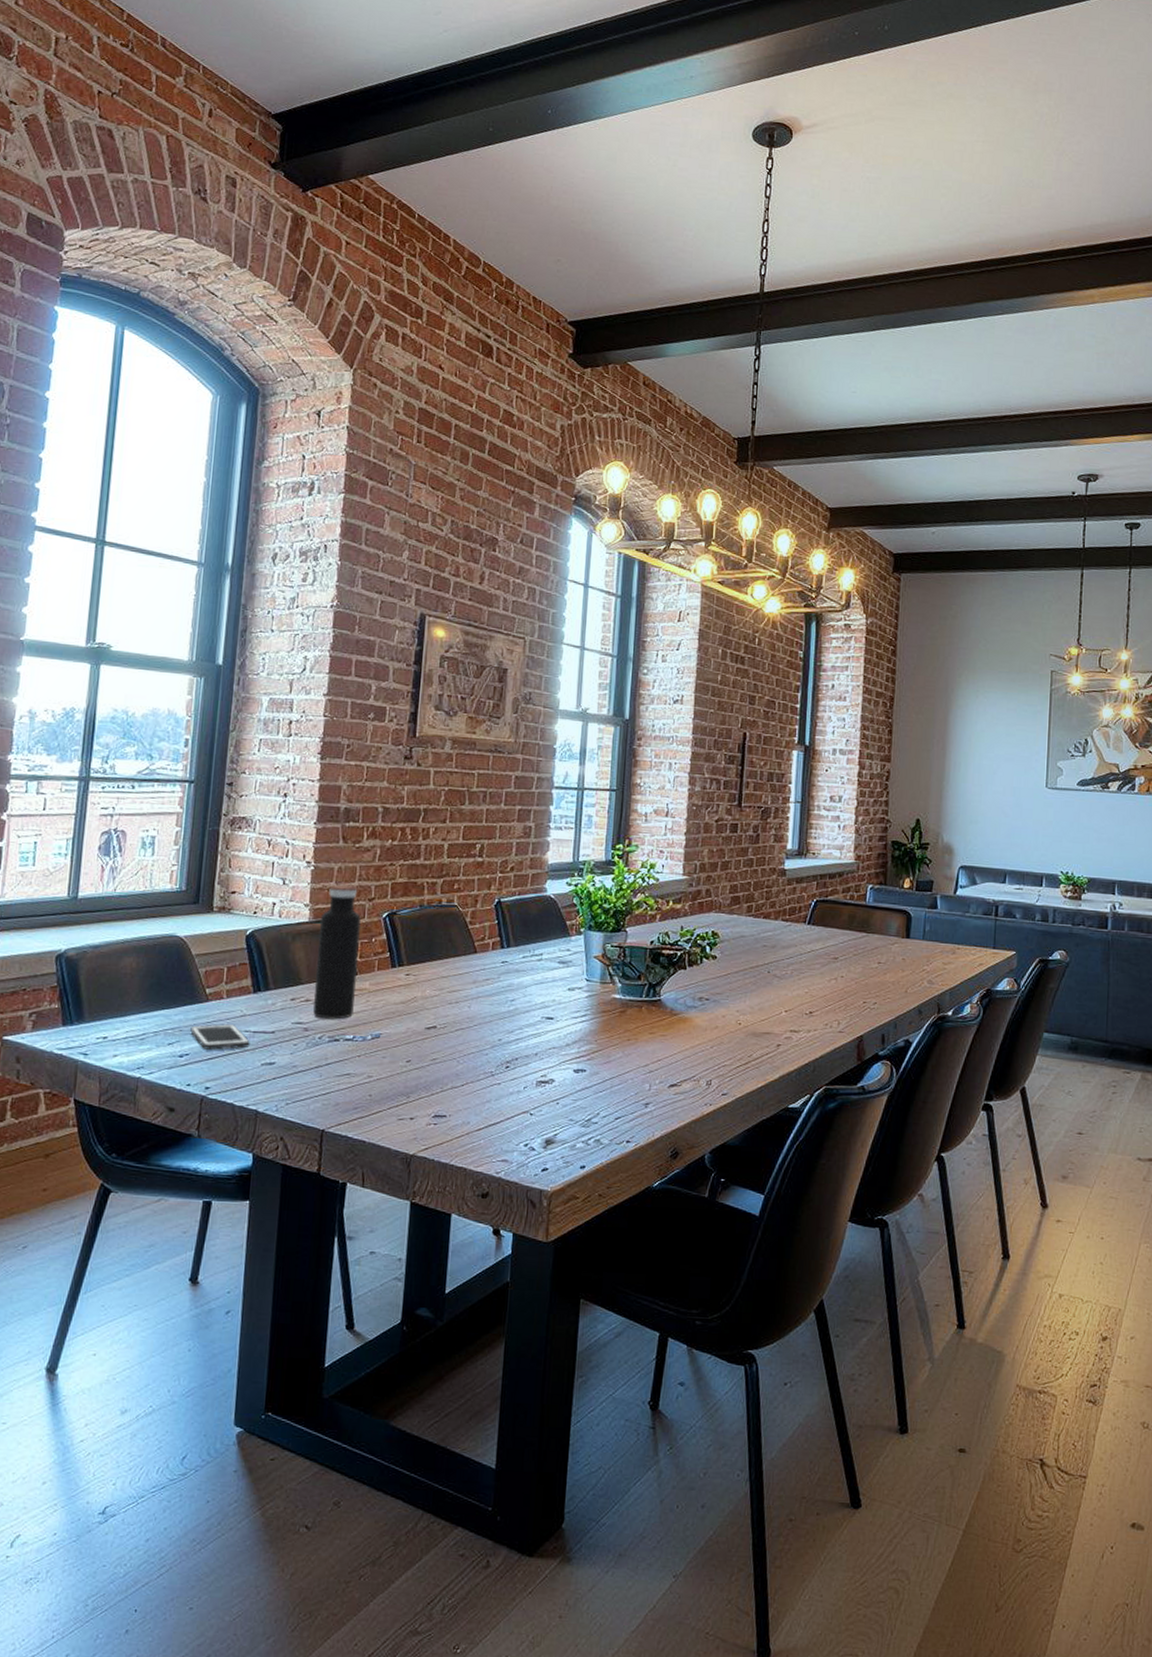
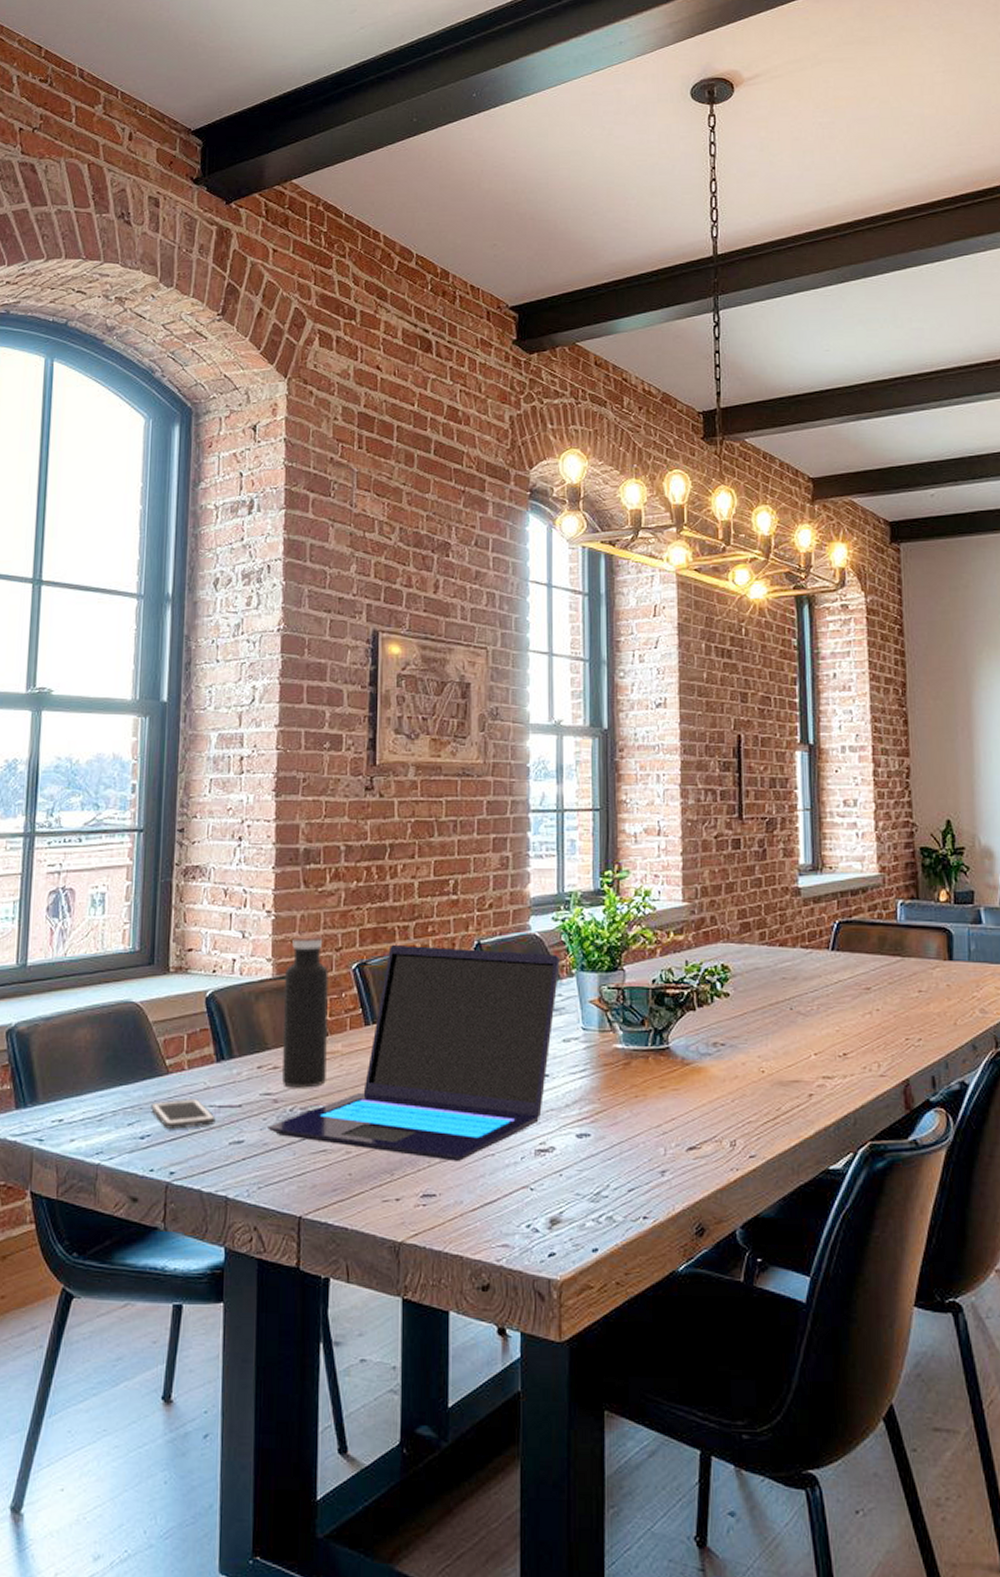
laptop: none [297,899,571,1088] -> present [268,945,560,1161]

